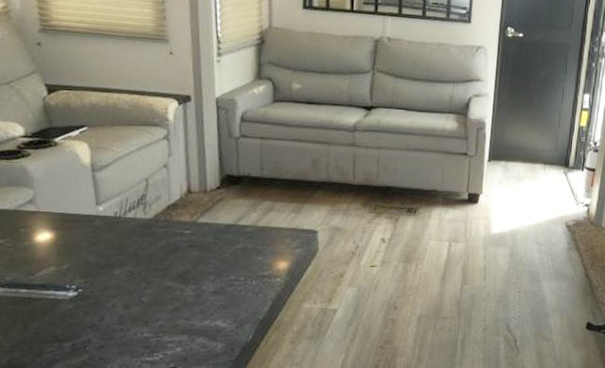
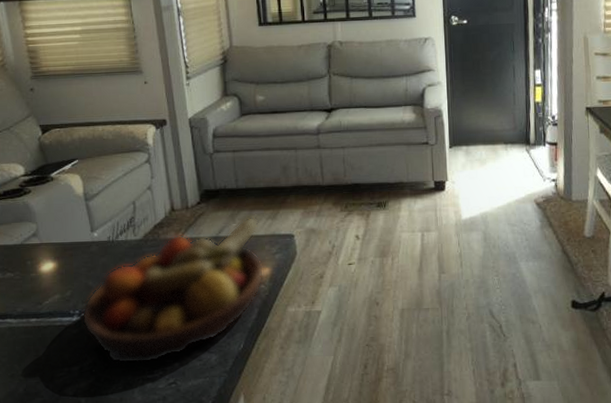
fruit bowl: none [78,208,283,347] -> present [81,216,264,365]

